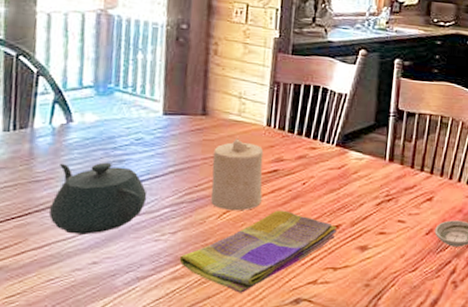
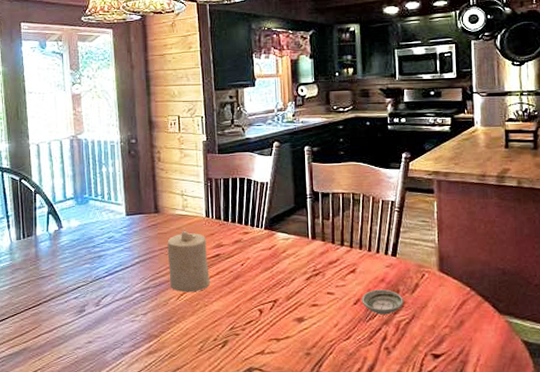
teapot: present [49,162,148,235] -> none [53,258,122,319]
dish towel: present [179,210,338,293] -> none [151,289,276,364]

